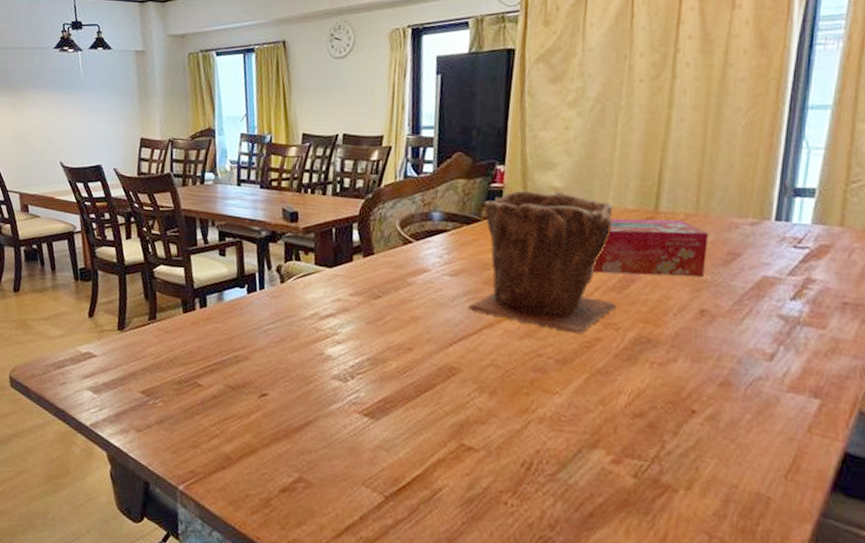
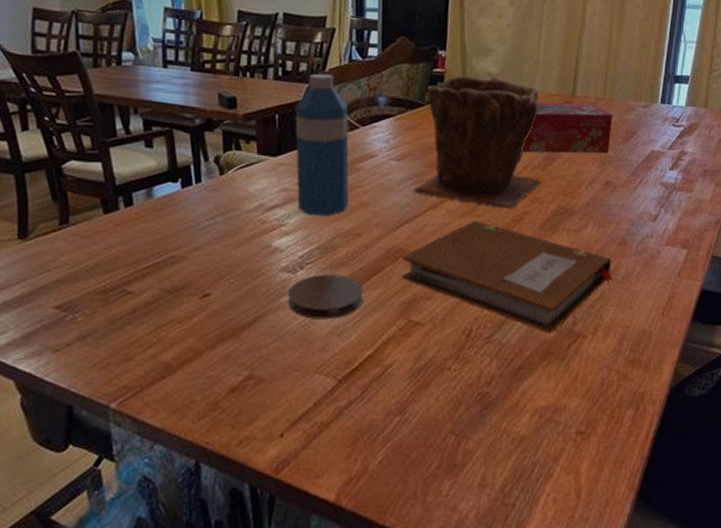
coaster: none [337,385,414,433] -> present [287,274,364,320]
water bottle: none [350,189,402,328] -> present [295,73,349,216]
notebook: none [453,344,714,481] -> present [401,221,614,334]

